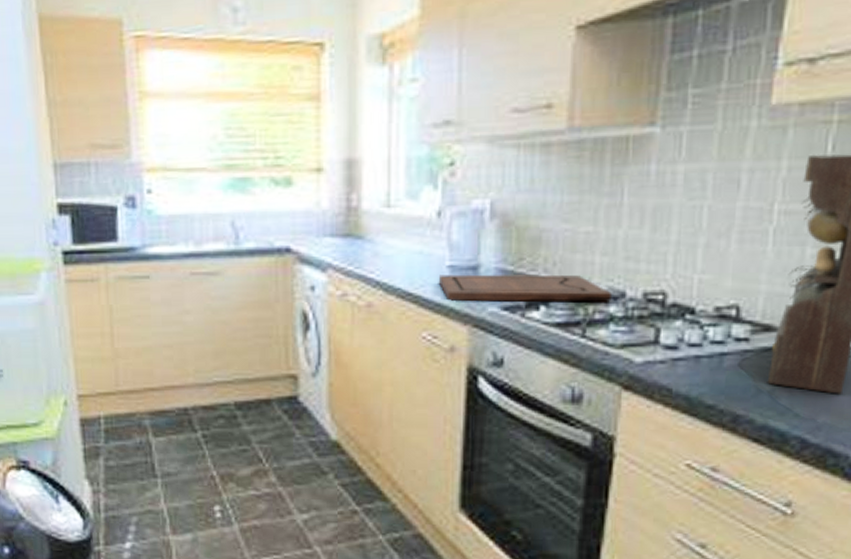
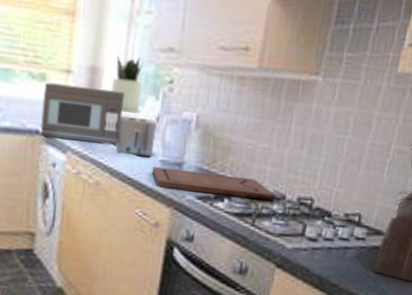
microwave: none [291,185,392,256] -> present [40,82,125,146]
planter: none [376,138,418,211] -> present [112,55,144,114]
toaster: none [388,214,440,264] -> present [115,116,158,158]

